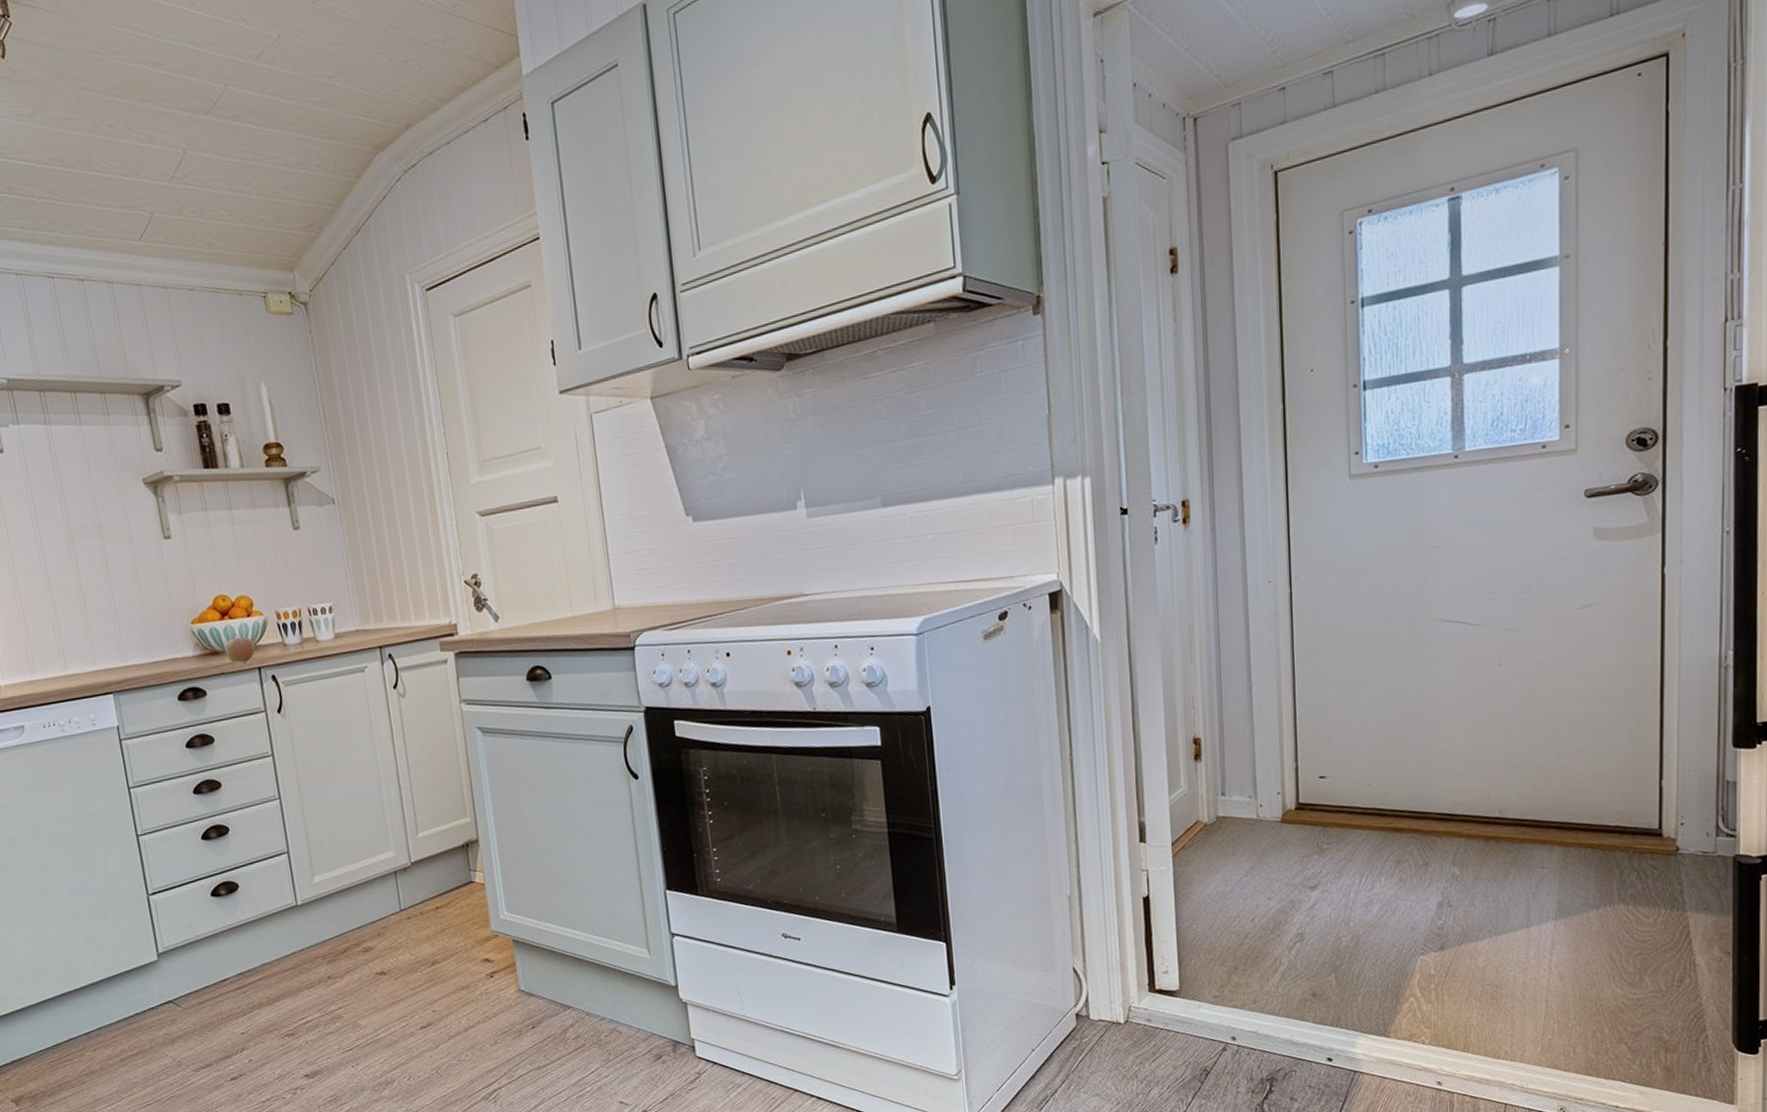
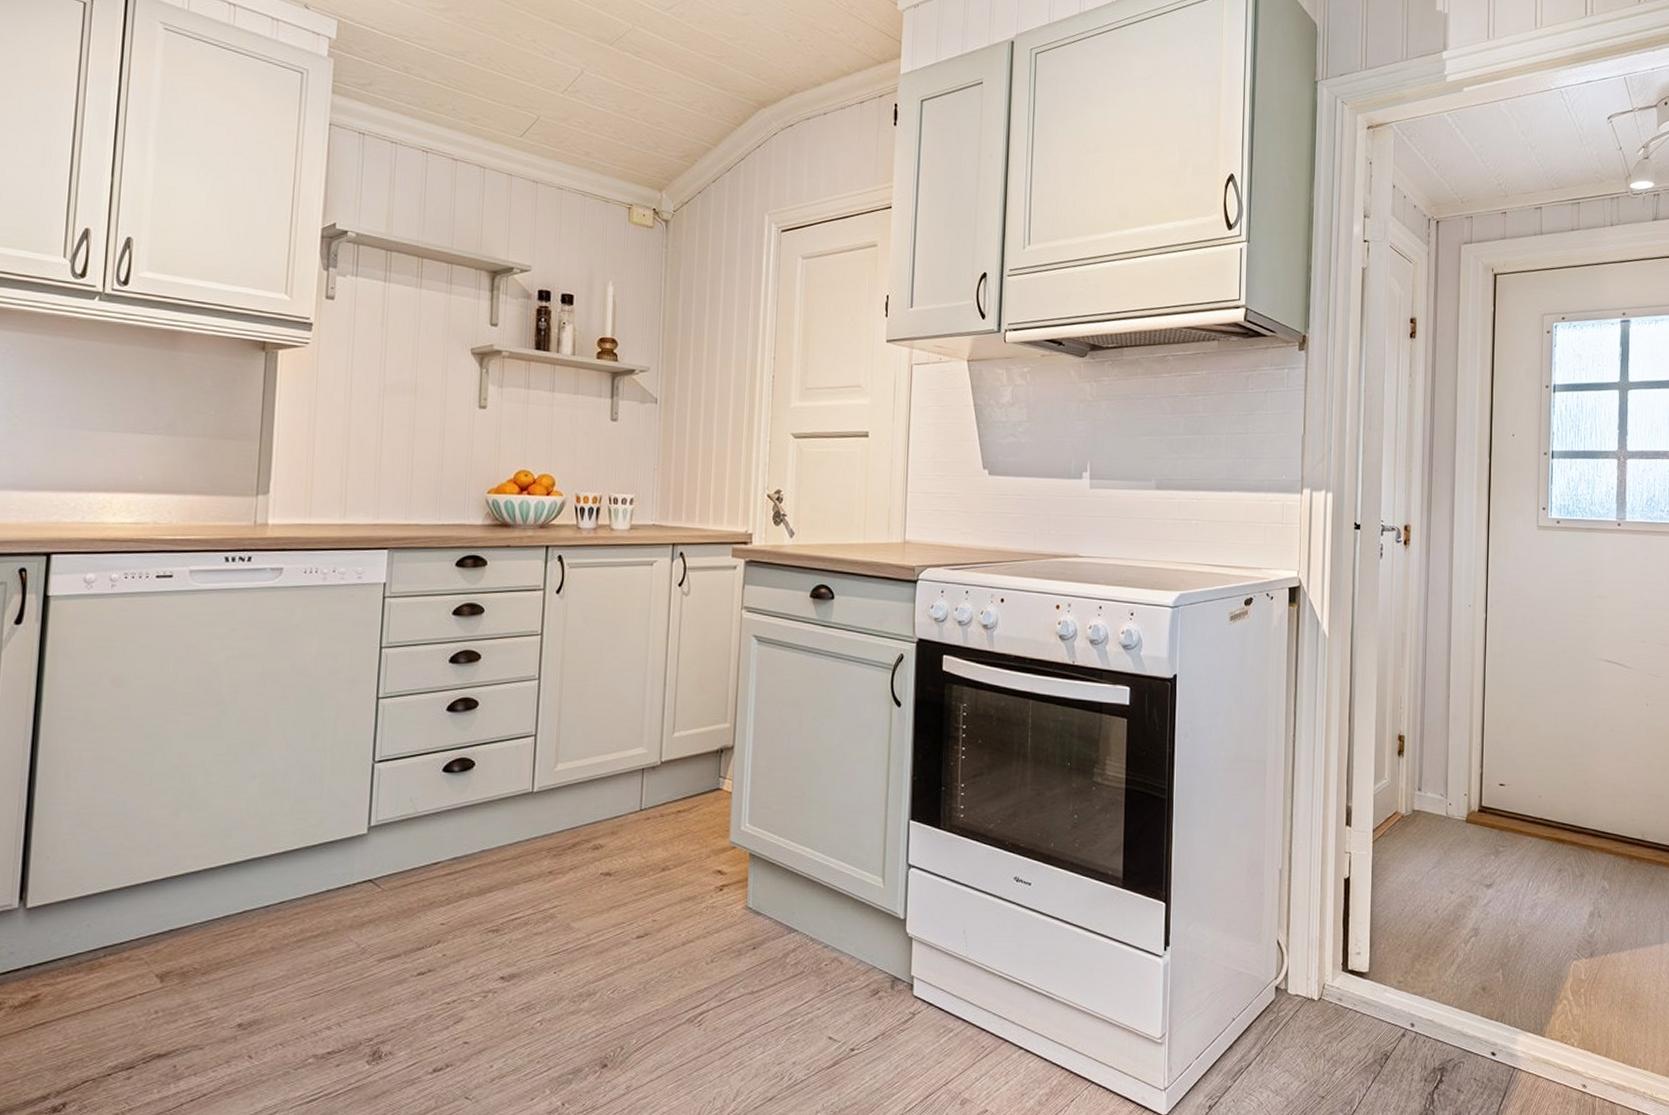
fruit: present [225,633,255,663] -> none [516,509,547,539]

